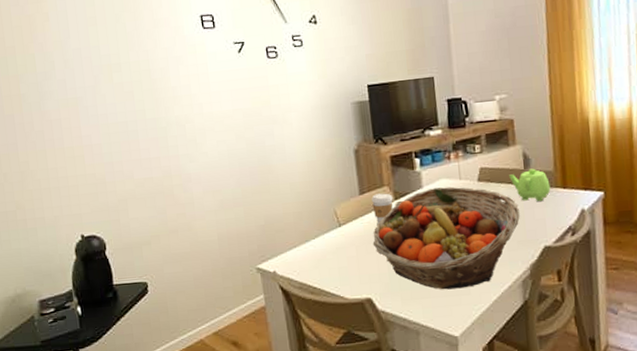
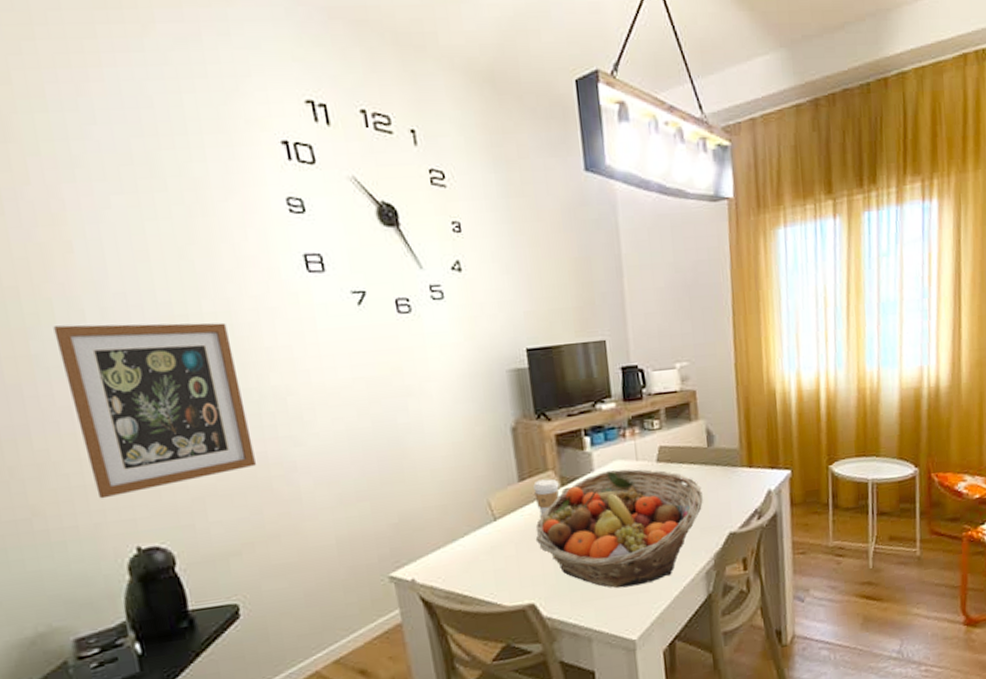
wall art: none [35,68,163,198] -> present [53,322,256,499]
teapot: present [509,168,551,202] -> none [691,446,736,484]

